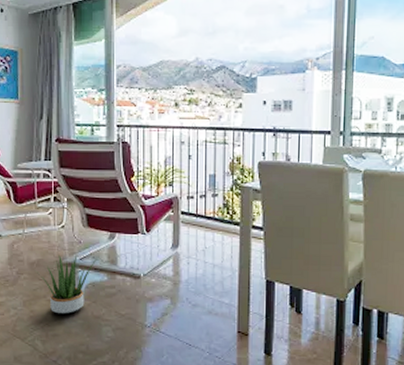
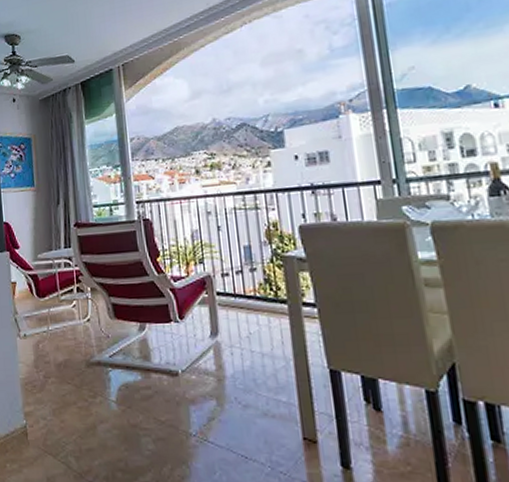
potted plant: present [34,254,97,315] -> none [62,352,128,424]

